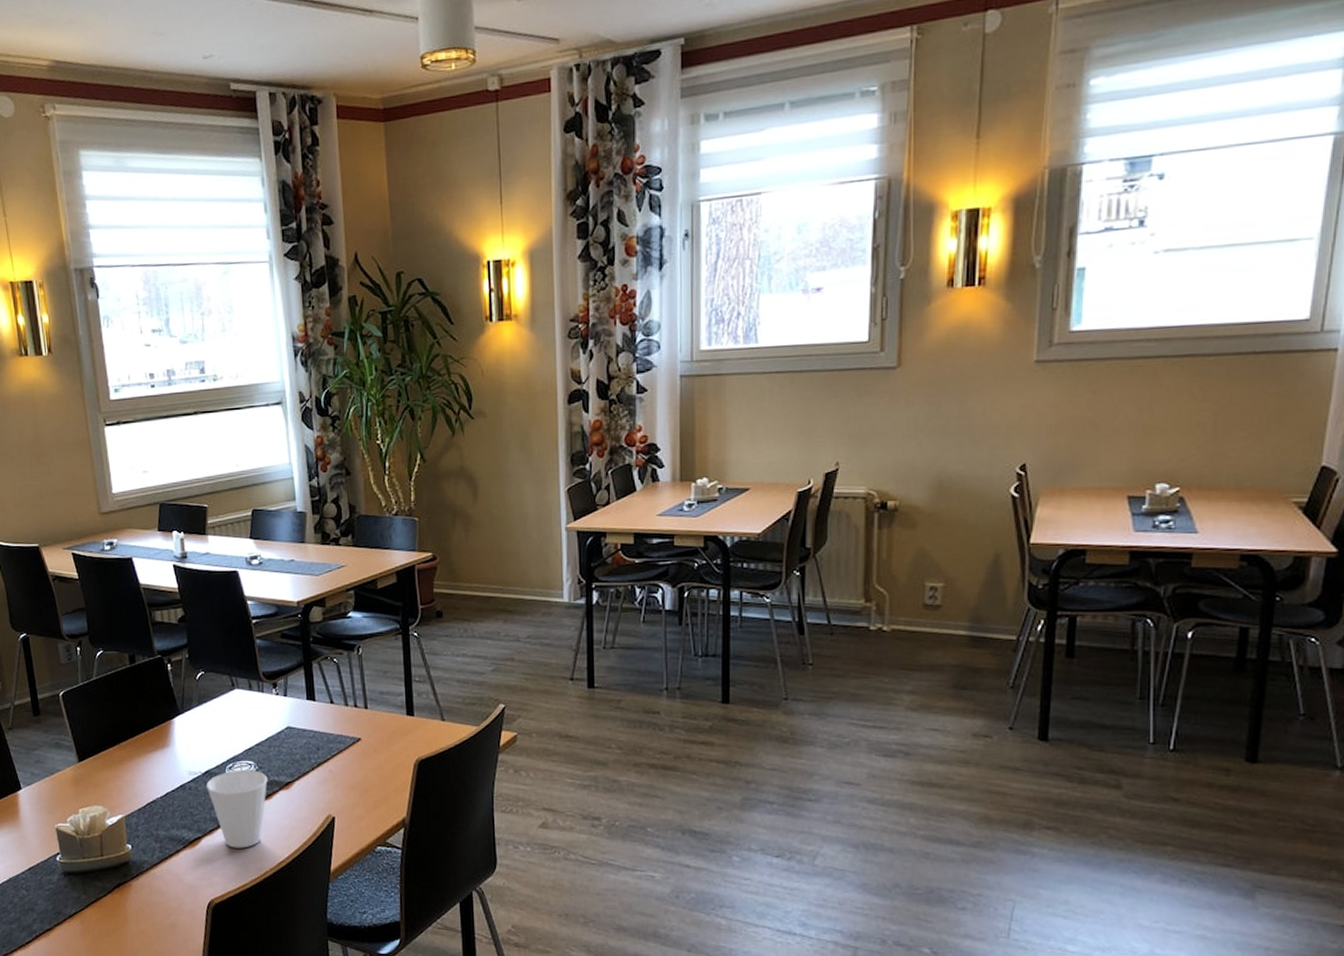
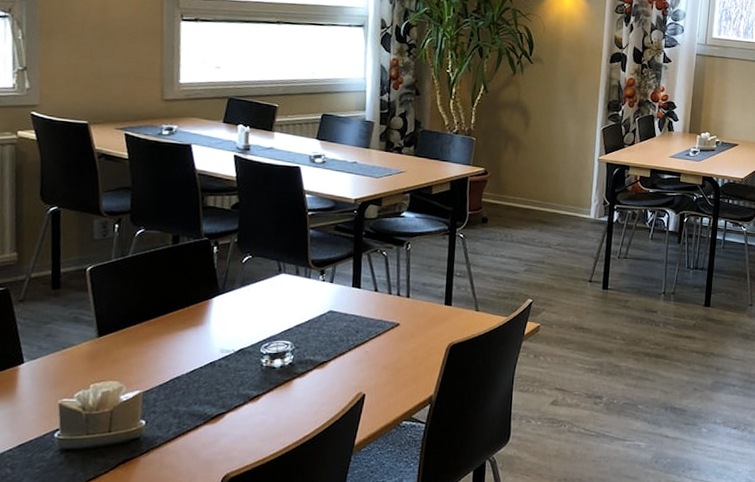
cup: present [207,770,268,848] -> none [238,349,303,424]

